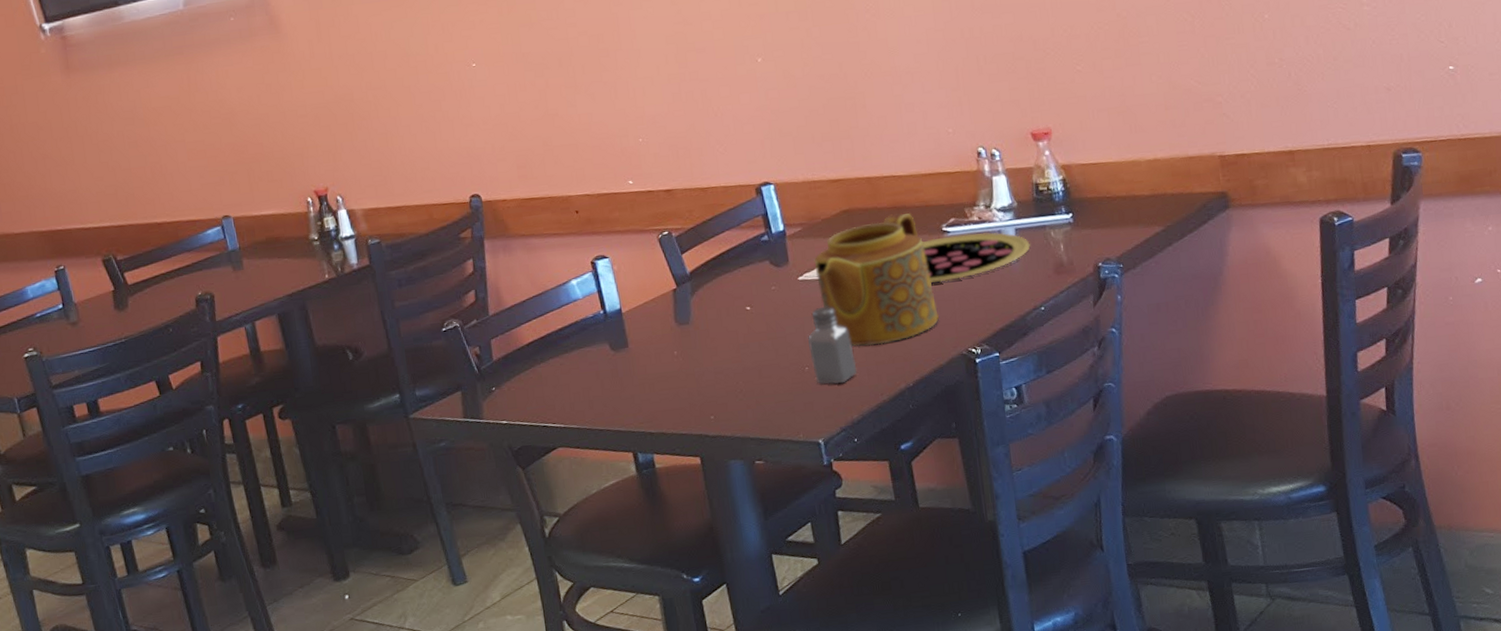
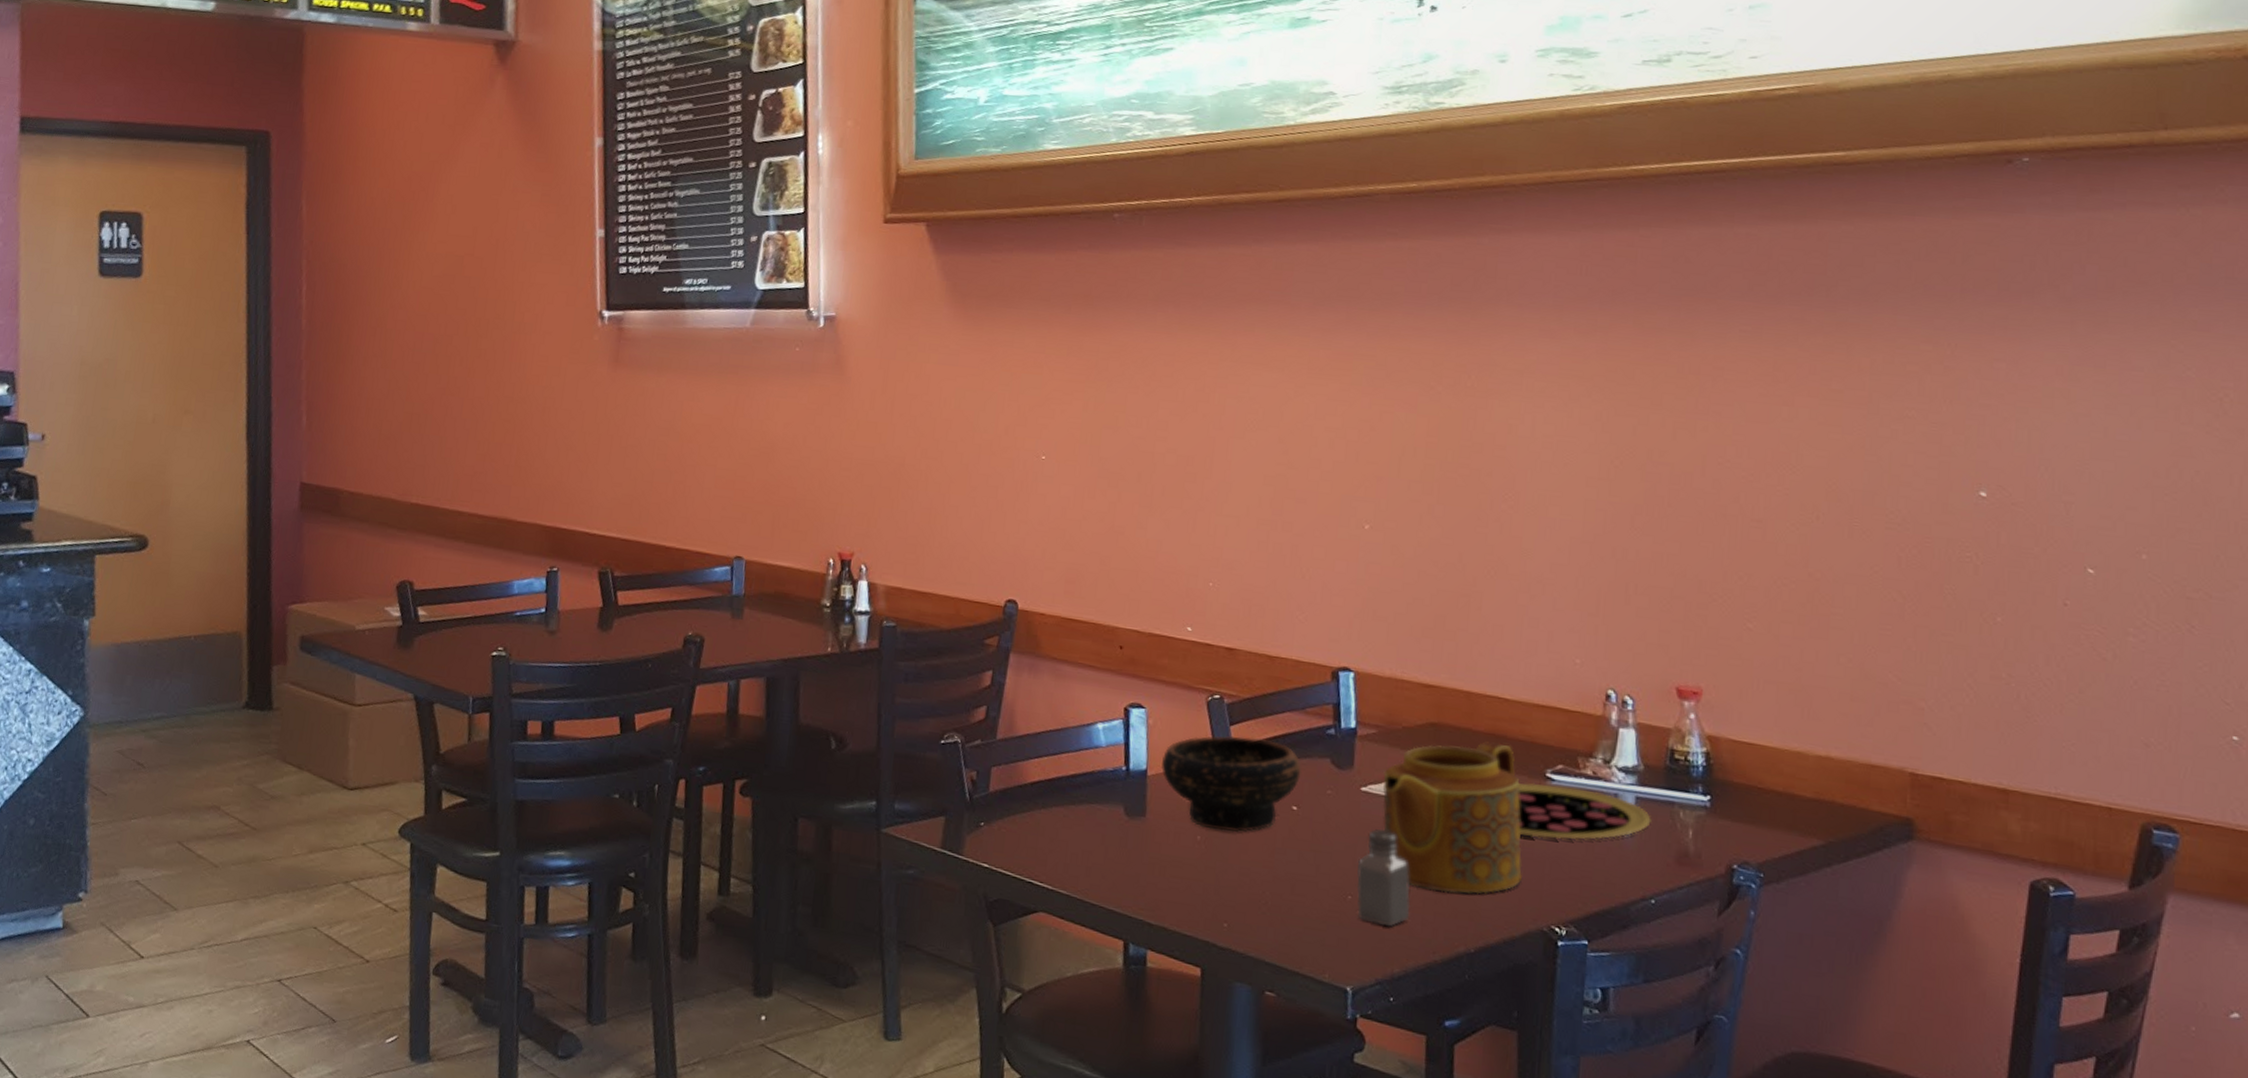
bowl: none [632,258,748,344] -> present [1161,736,1301,833]

